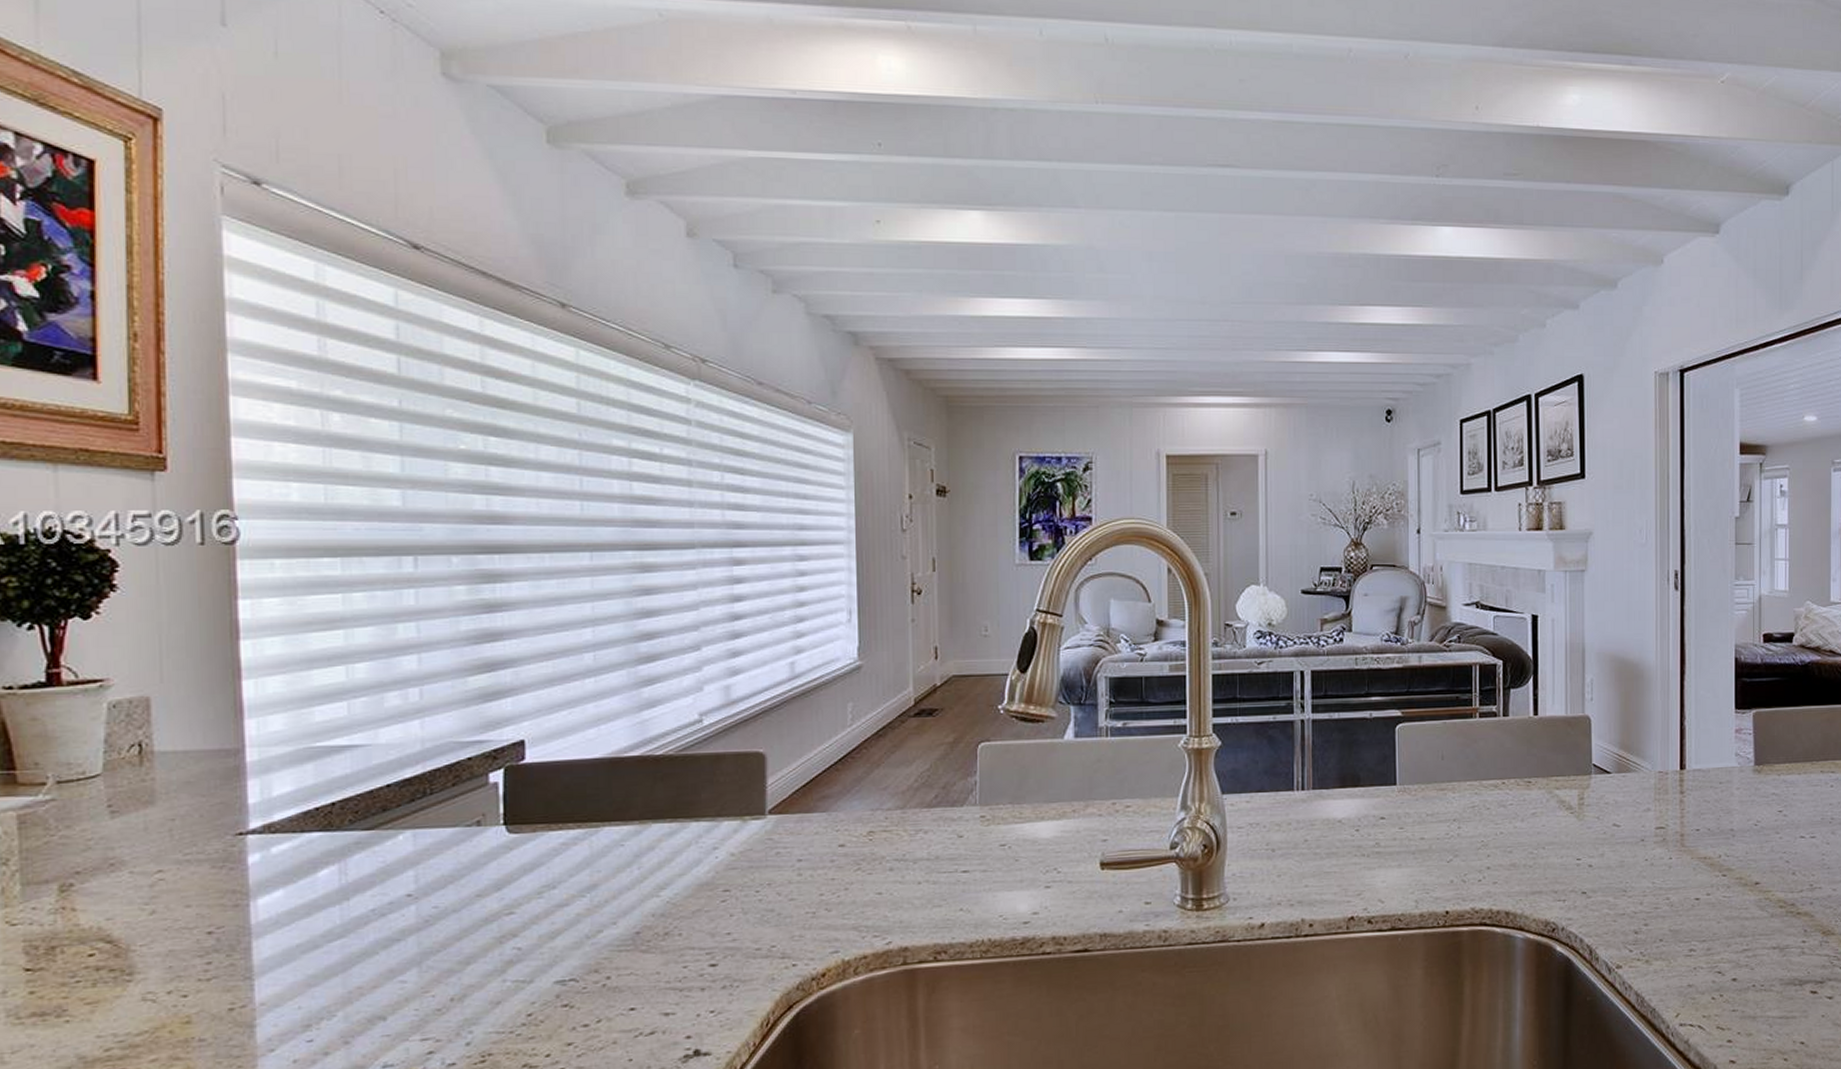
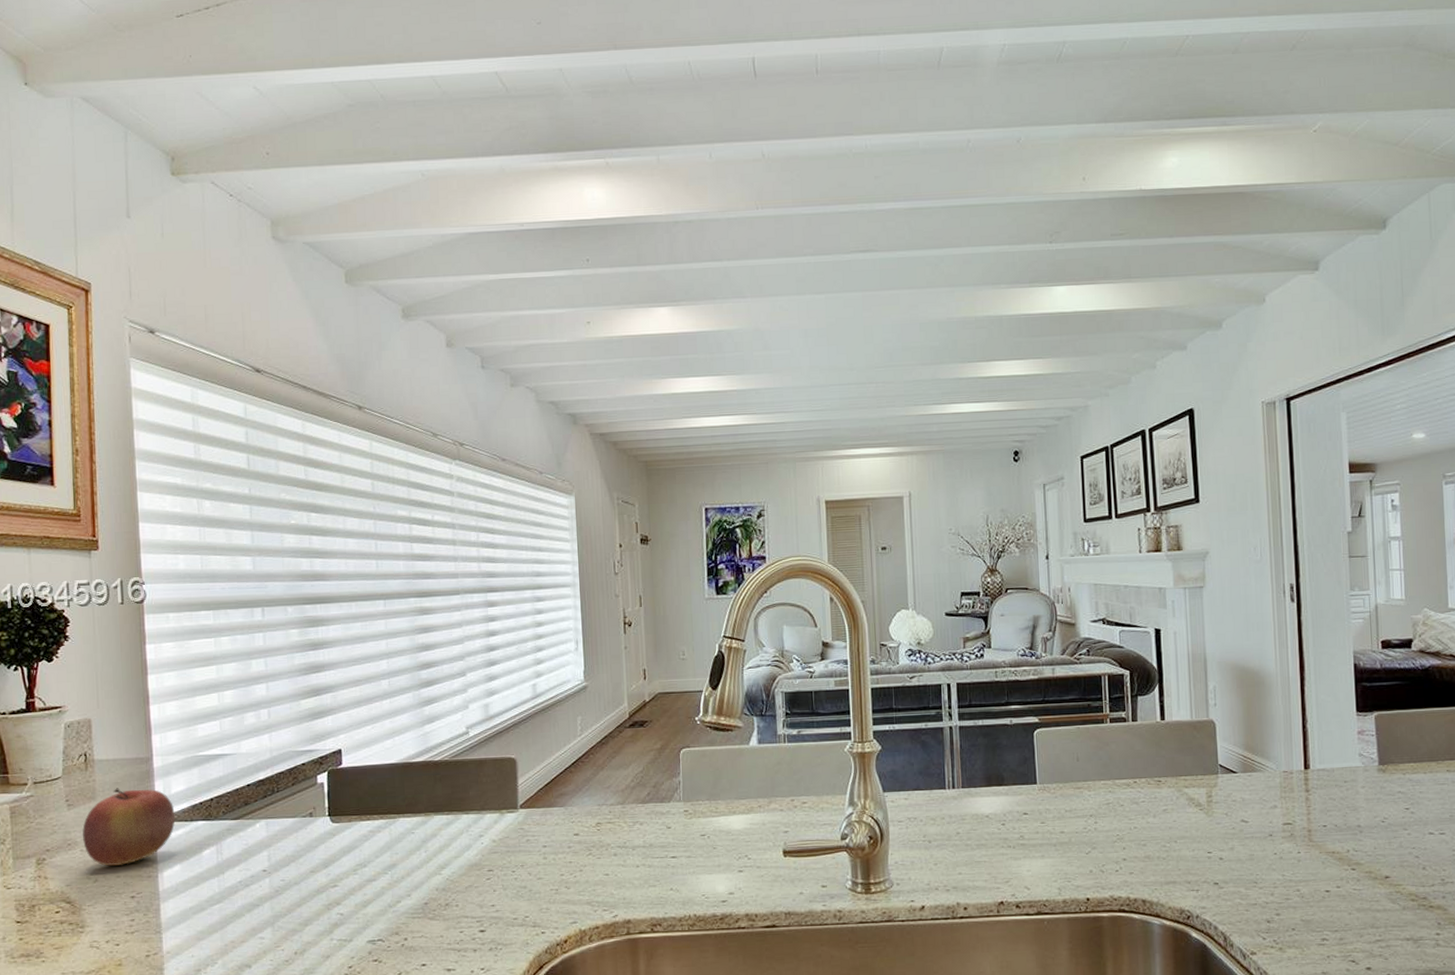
apple: none [133,789,278,893] -> present [82,788,175,866]

